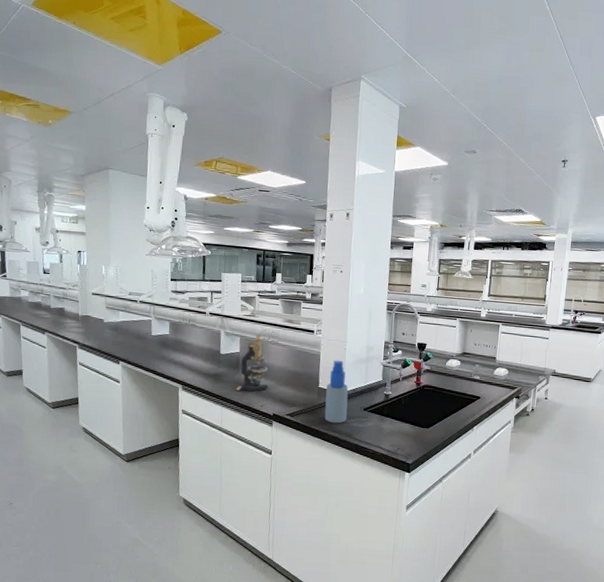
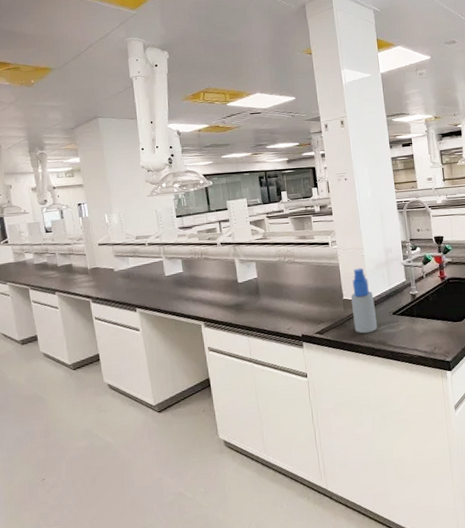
microscope: present [236,335,268,392] -> none [260,256,292,319]

